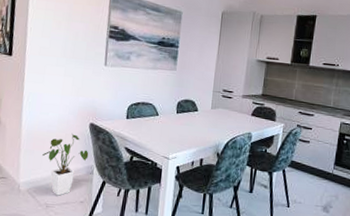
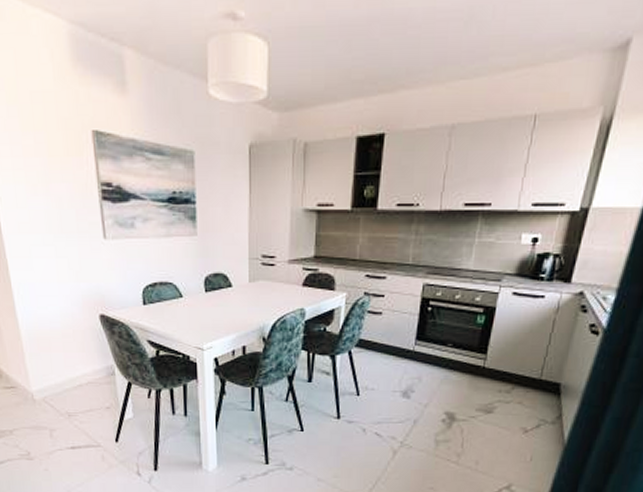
house plant: present [42,133,89,196] -> none [51,328,106,403]

